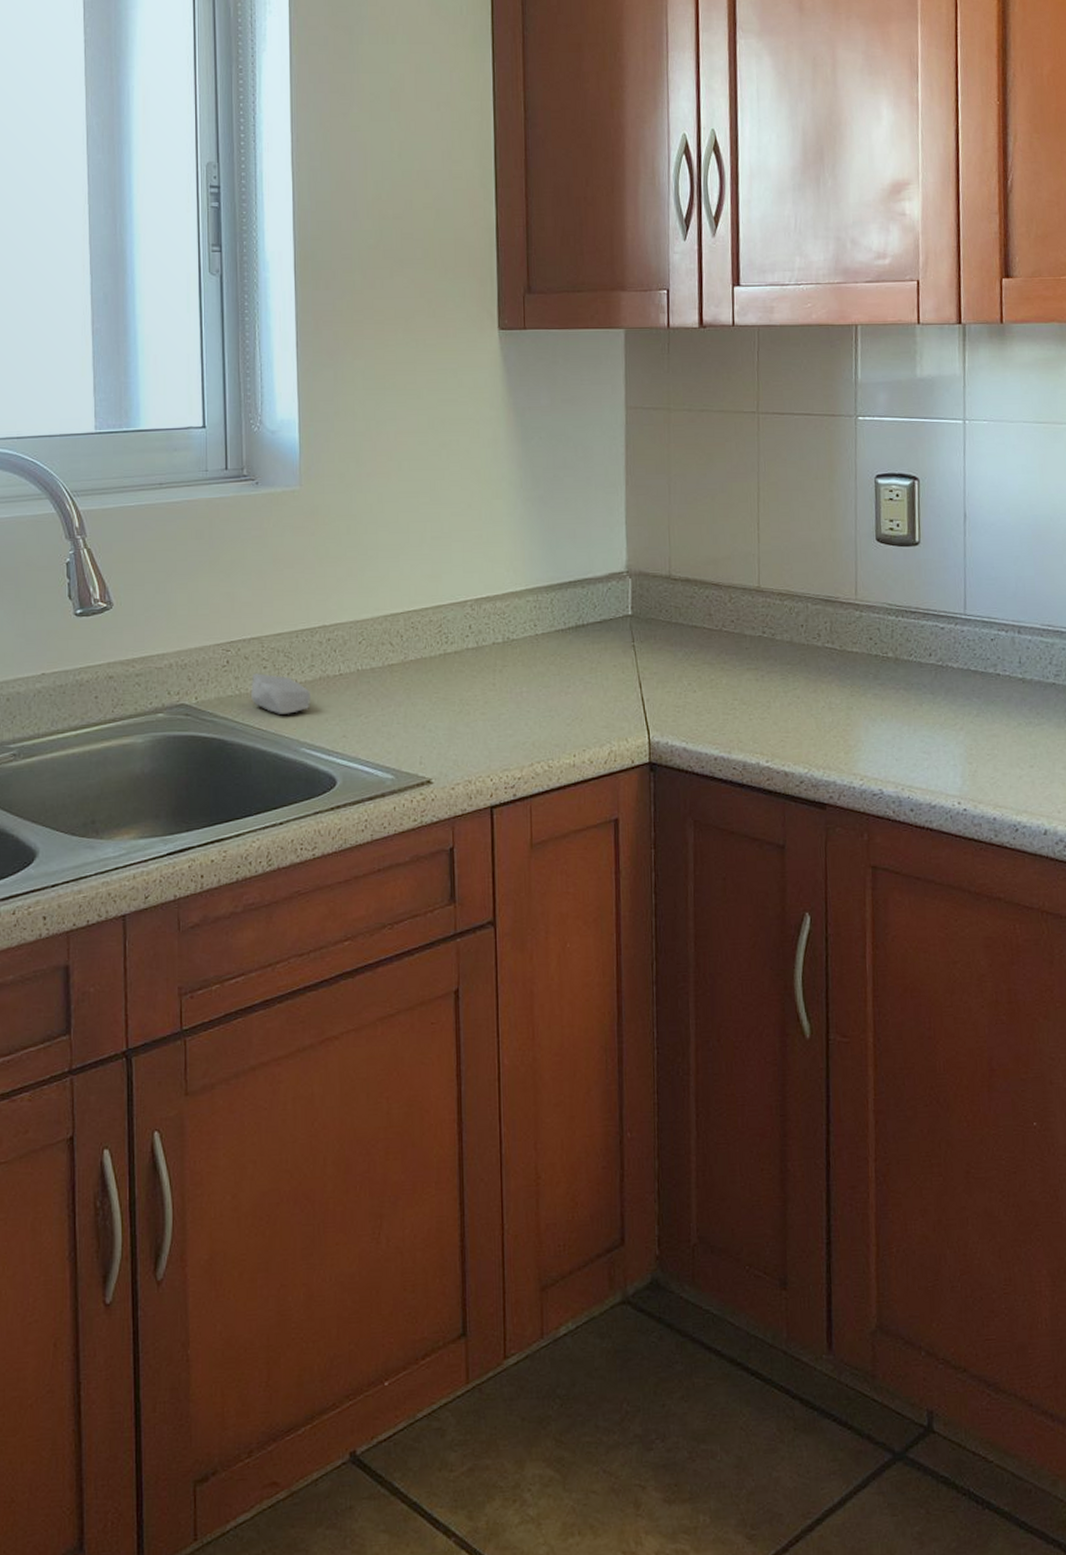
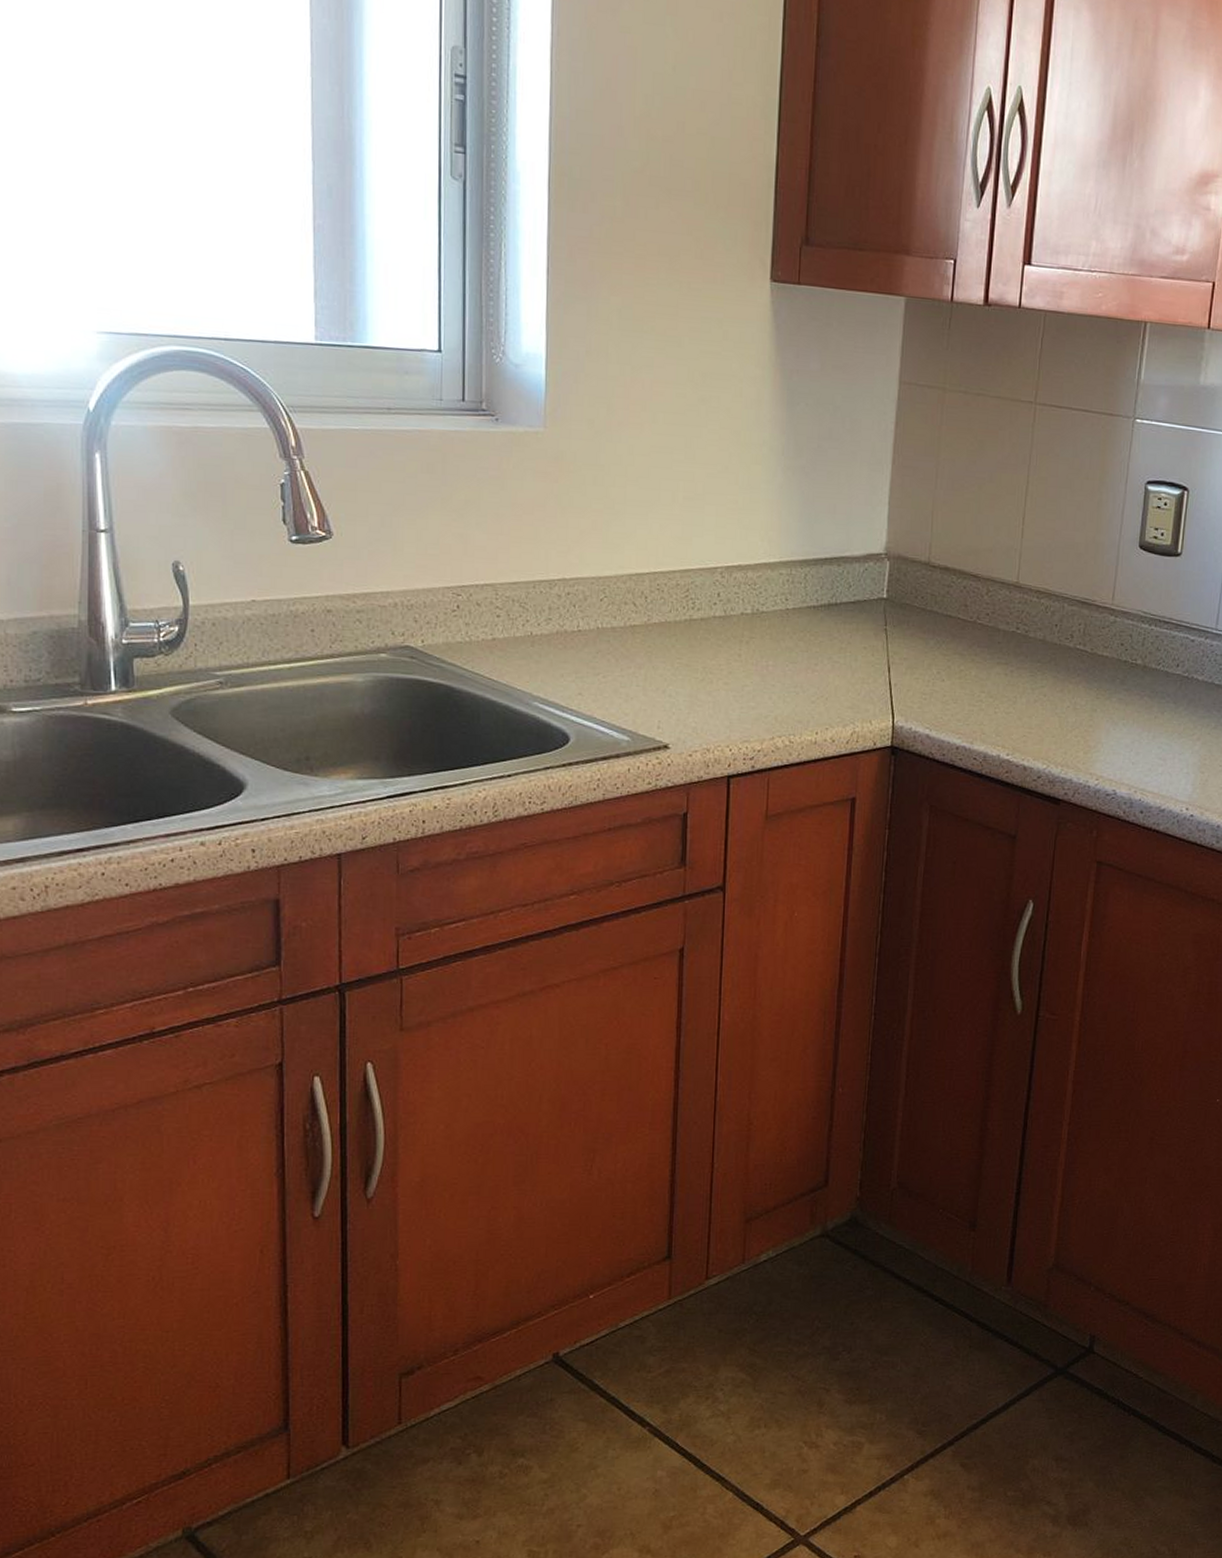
soap bar: present [250,673,310,714] -> none [481,621,546,666]

